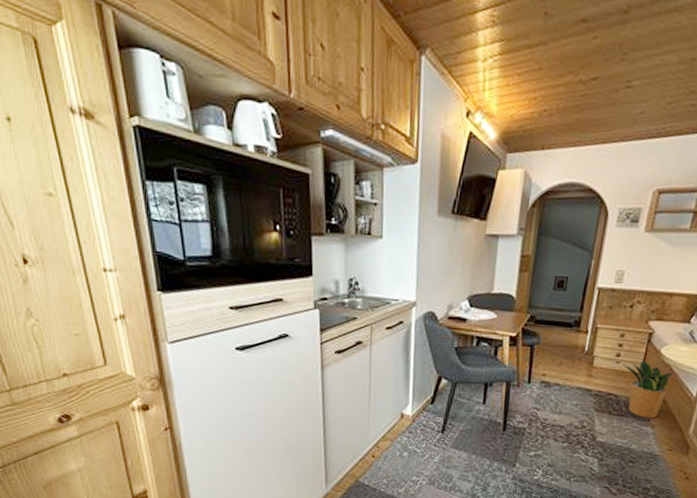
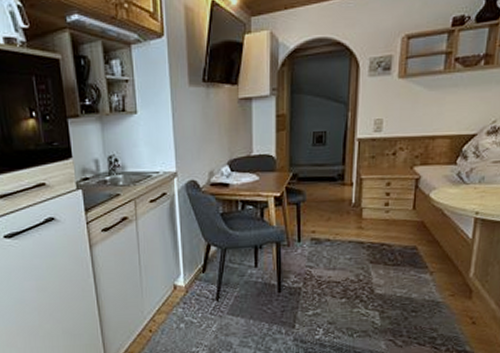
potted plant: present [623,359,674,418] -> none [393,205,446,265]

